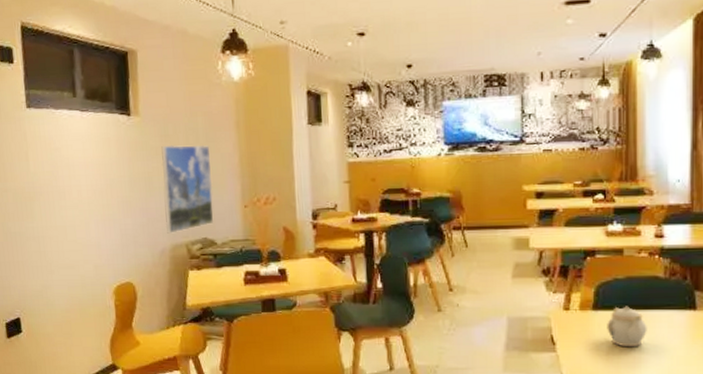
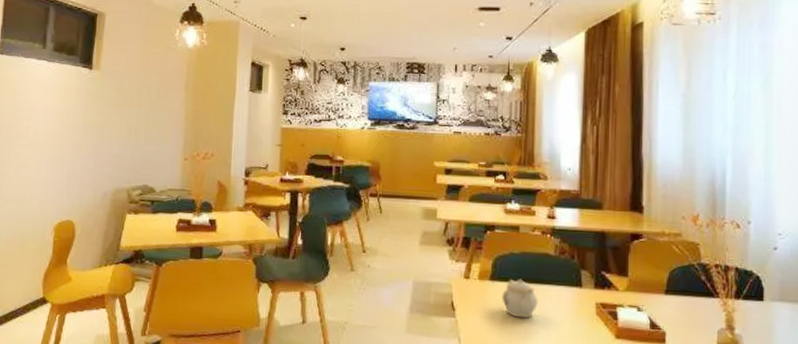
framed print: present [161,144,214,234] -> none [110,98,160,178]

